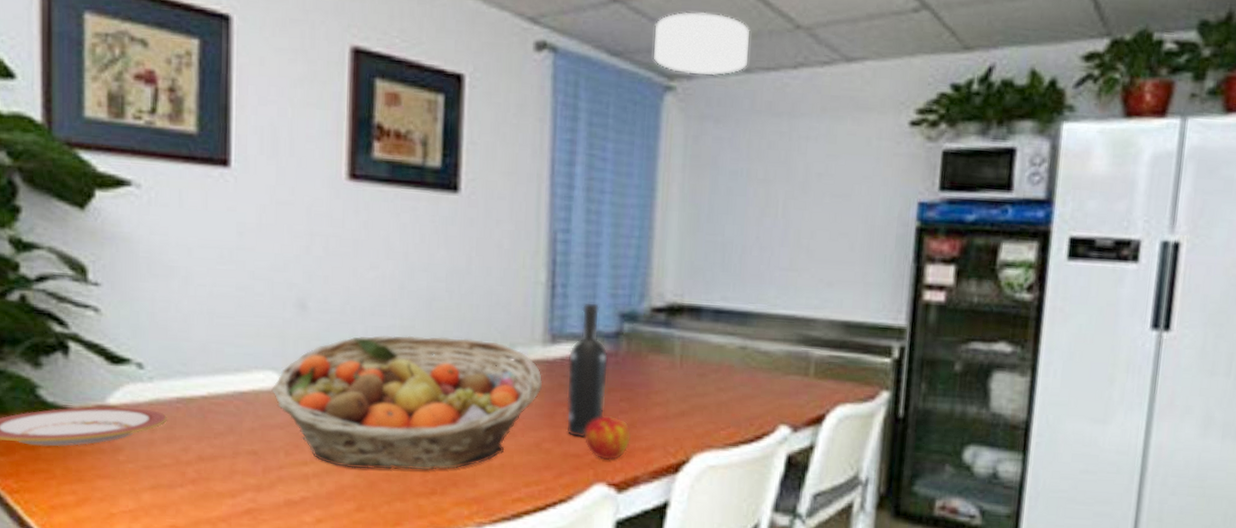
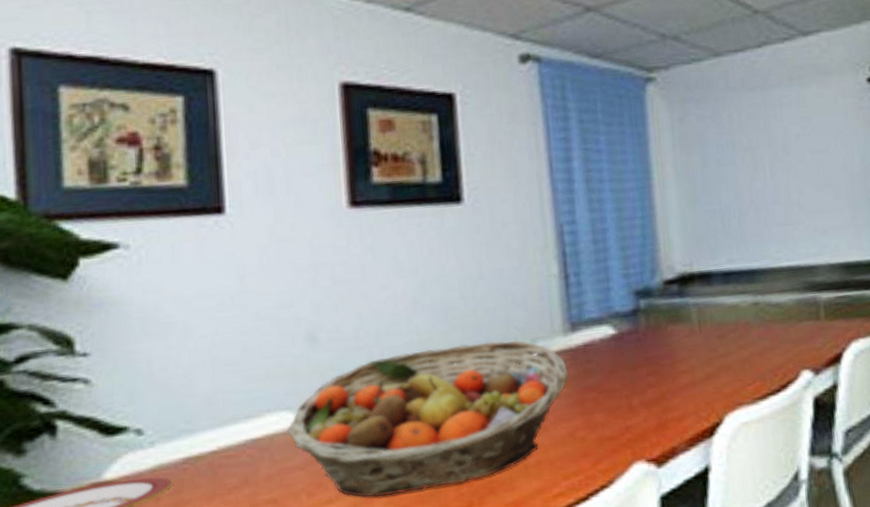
wine bottle: present [565,301,609,439] -> none [590,285,634,420]
apple: present [585,415,631,460] -> none [617,392,663,437]
ceiling light: present [654,12,751,75] -> none [628,10,717,65]

